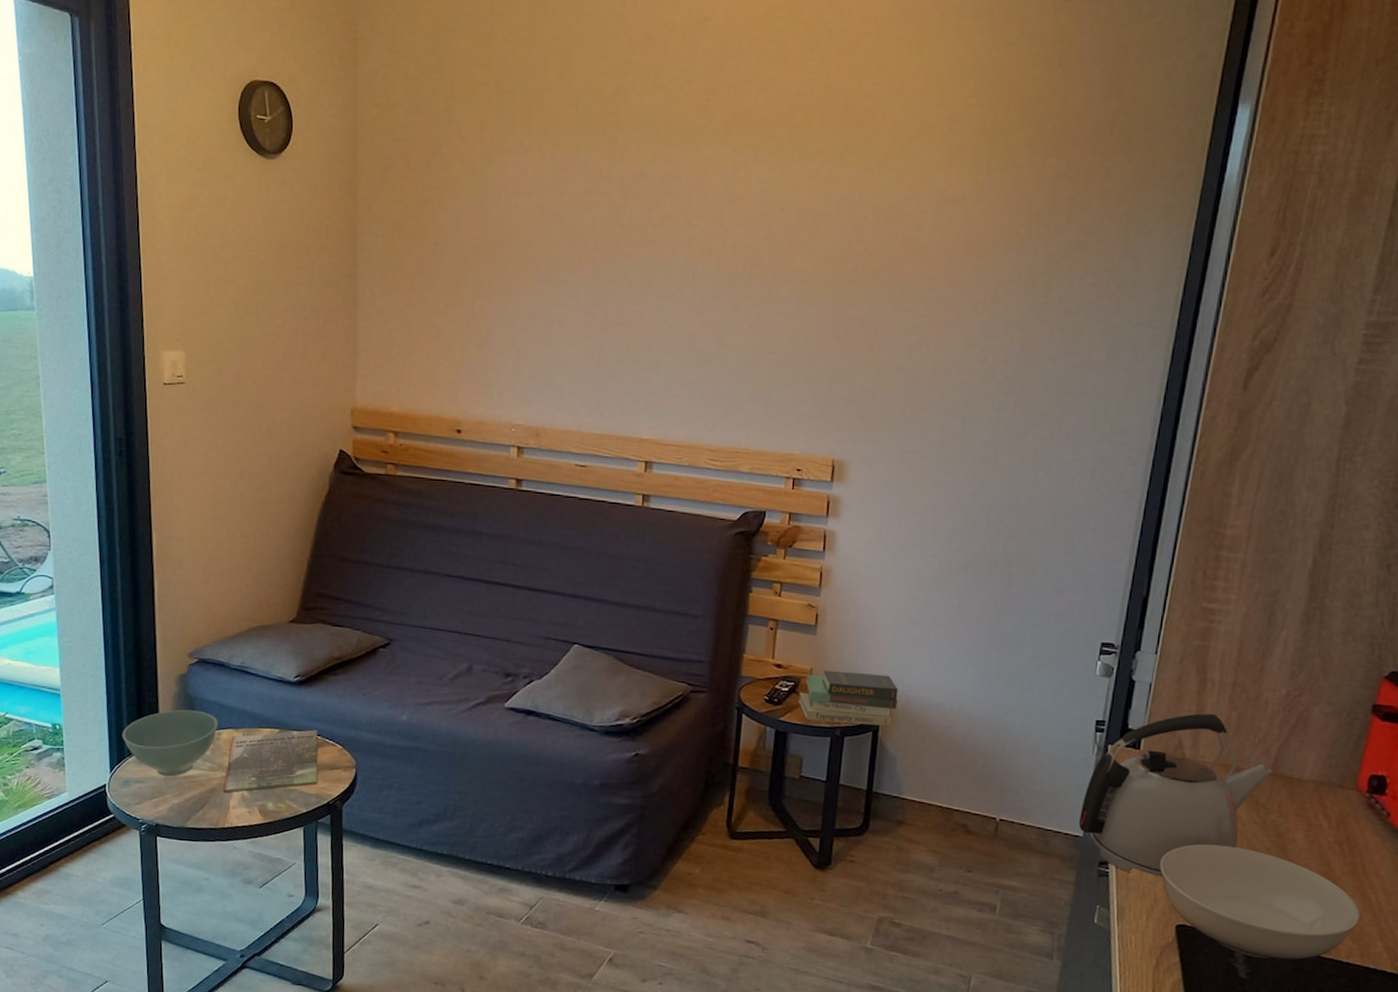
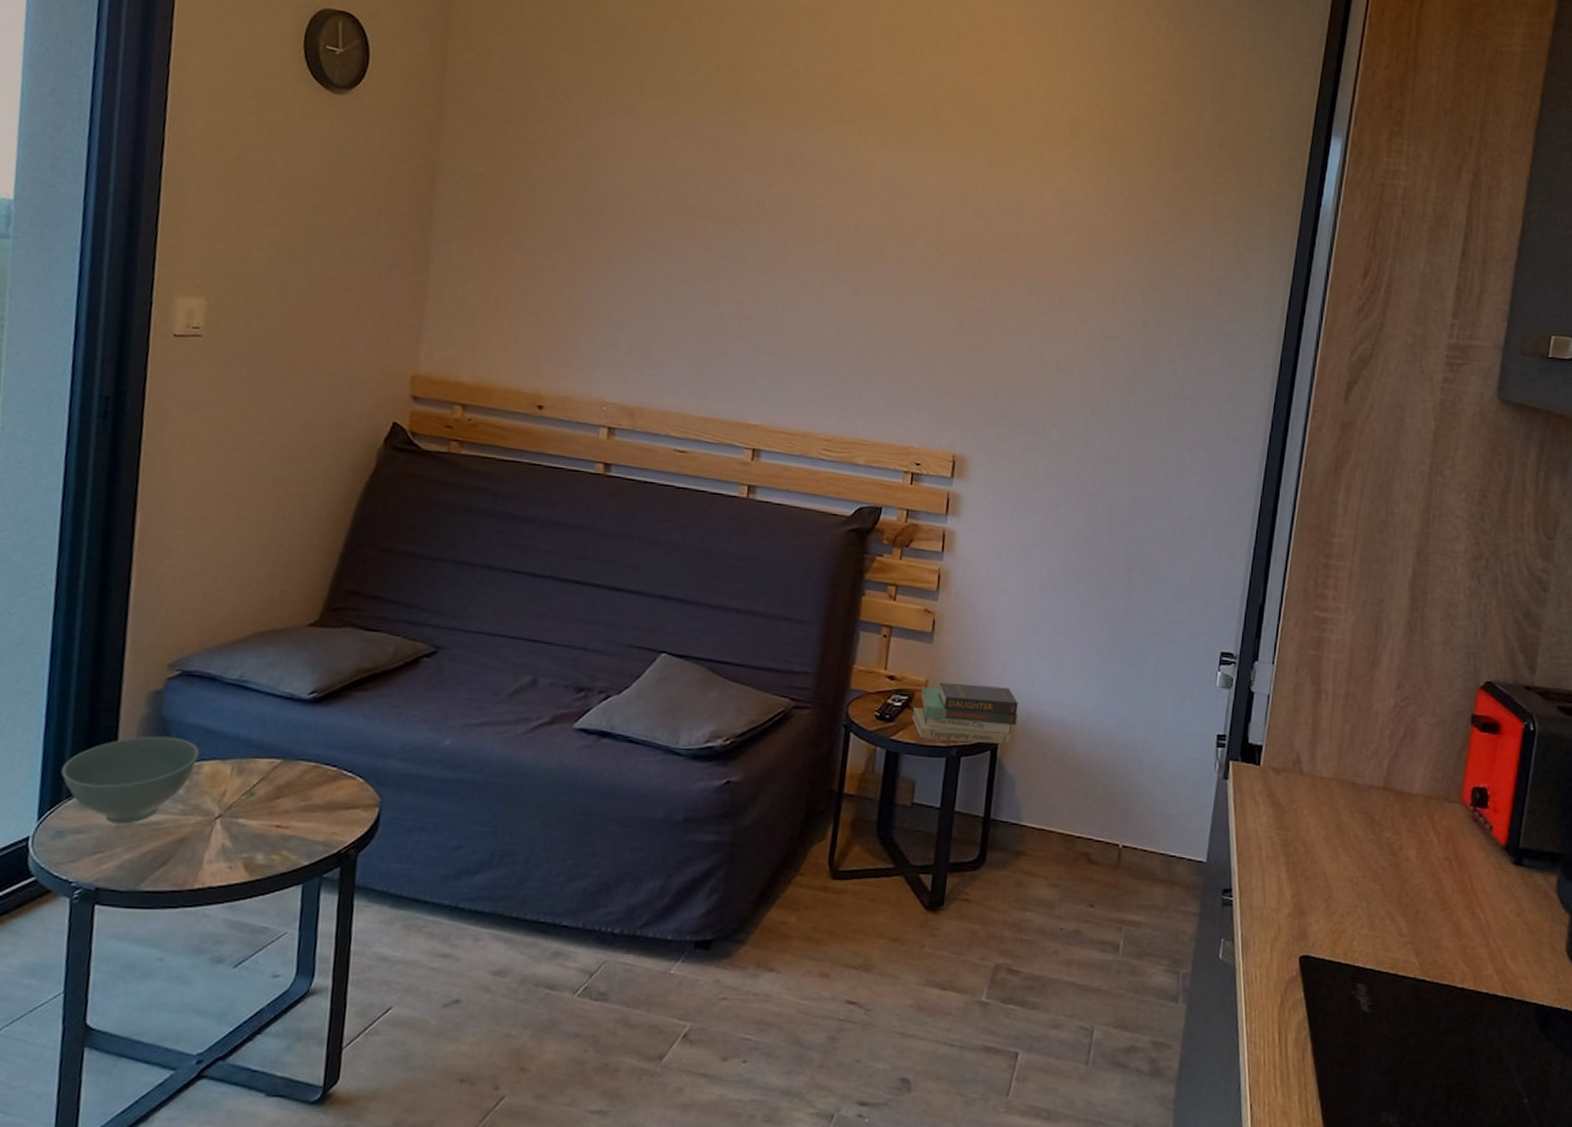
magazine: present [223,729,318,793] -> none [196,759,333,843]
kettle: present [1078,713,1274,877] -> none [1201,725,1387,904]
bowl: present [1159,844,1361,960] -> none [1281,865,1472,989]

